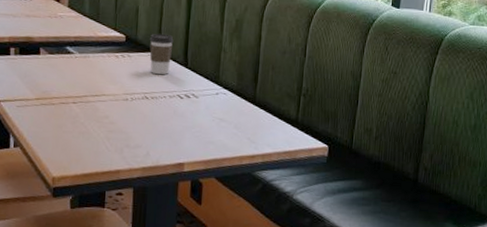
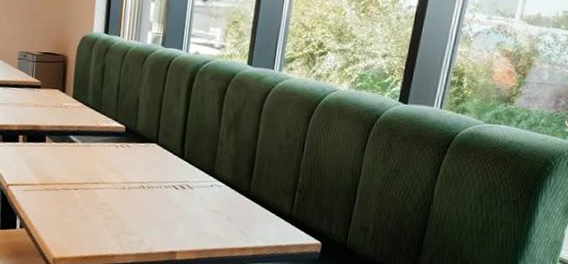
coffee cup: present [149,33,174,75] -> none [148,125,172,166]

